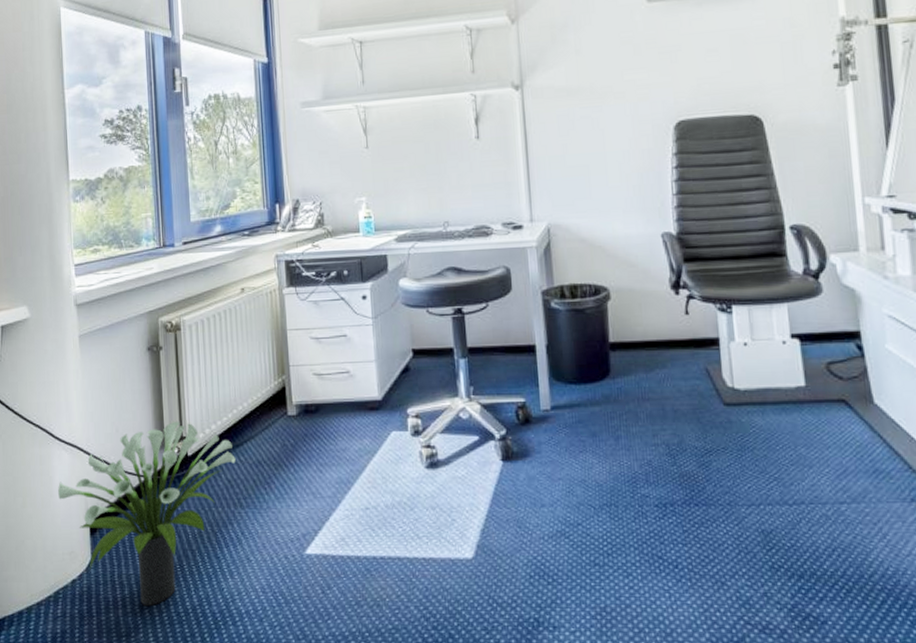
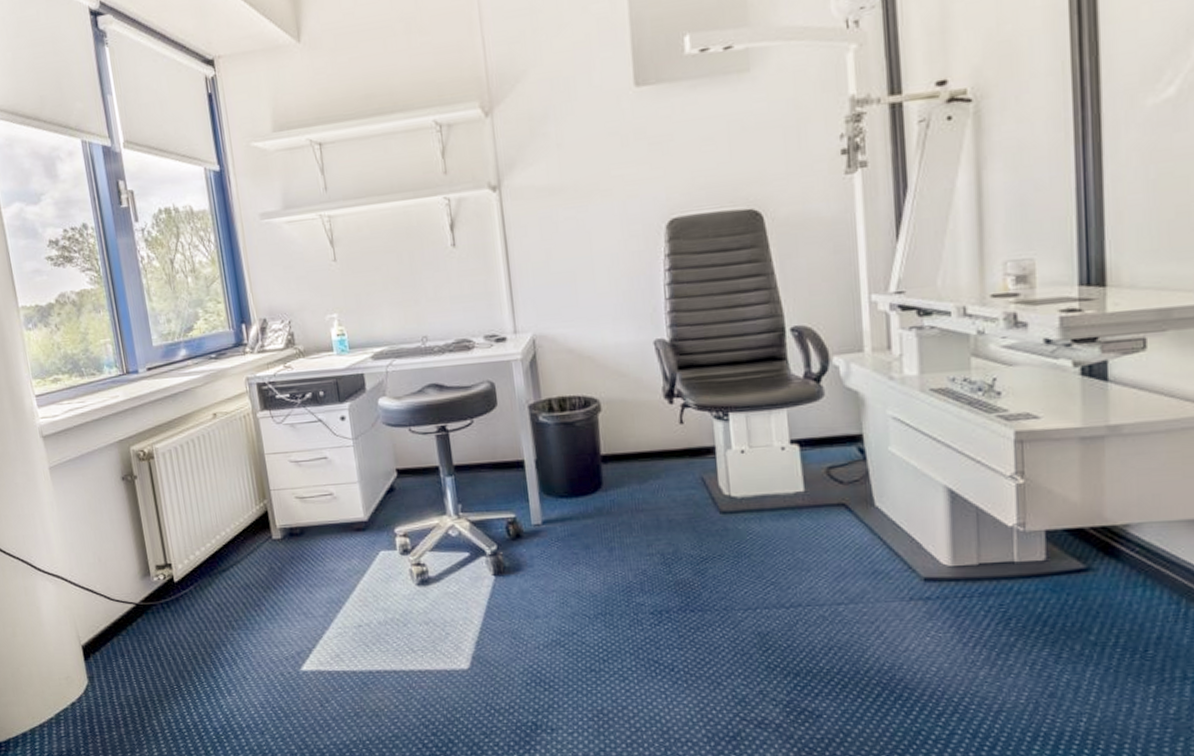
potted plant: present [58,422,236,606] -> none [46,549,223,724]

